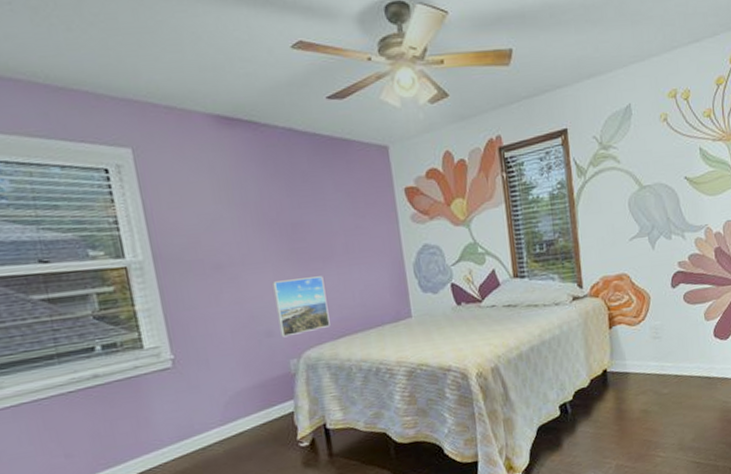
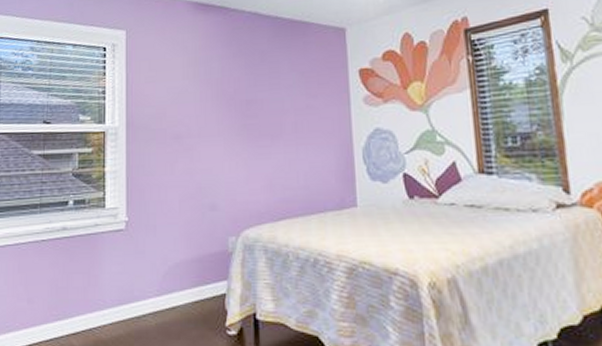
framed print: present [272,276,331,338] -> none [222,153,272,213]

